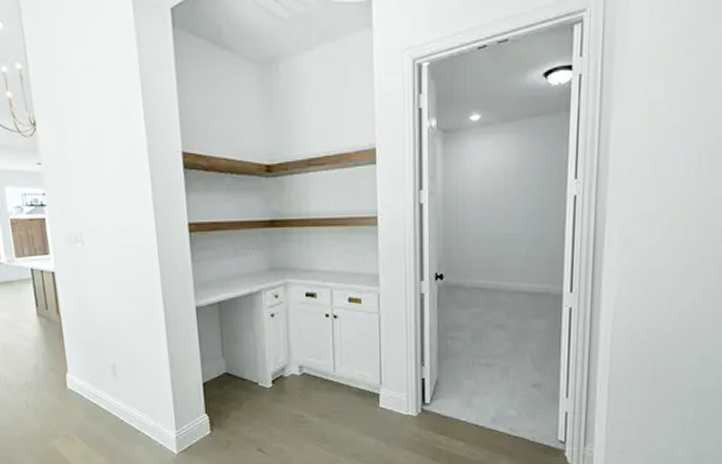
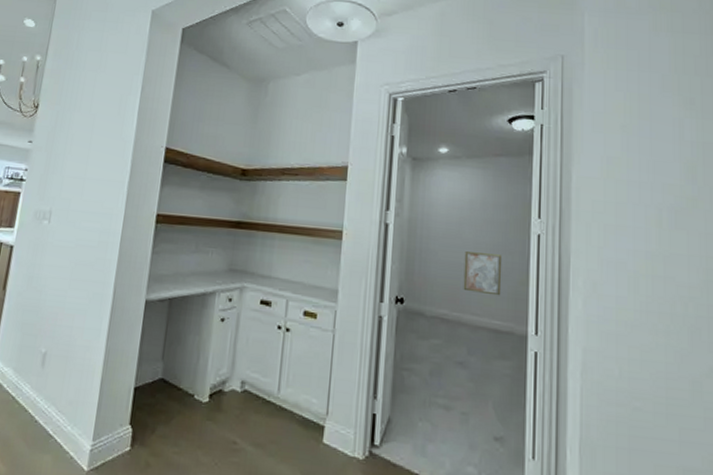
wall art: none [500,221,539,261] -> present [463,251,502,296]

